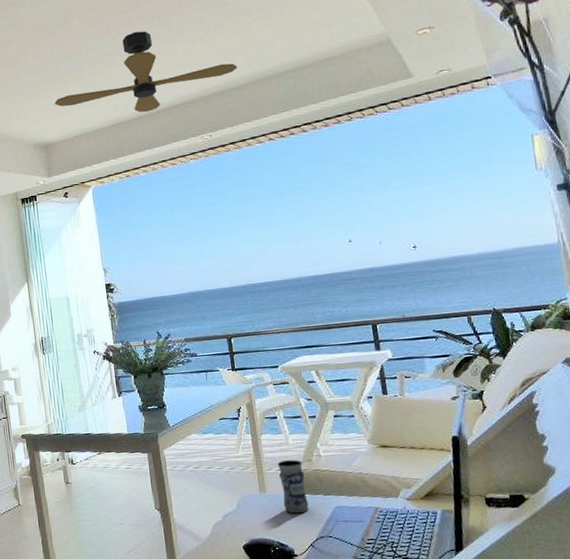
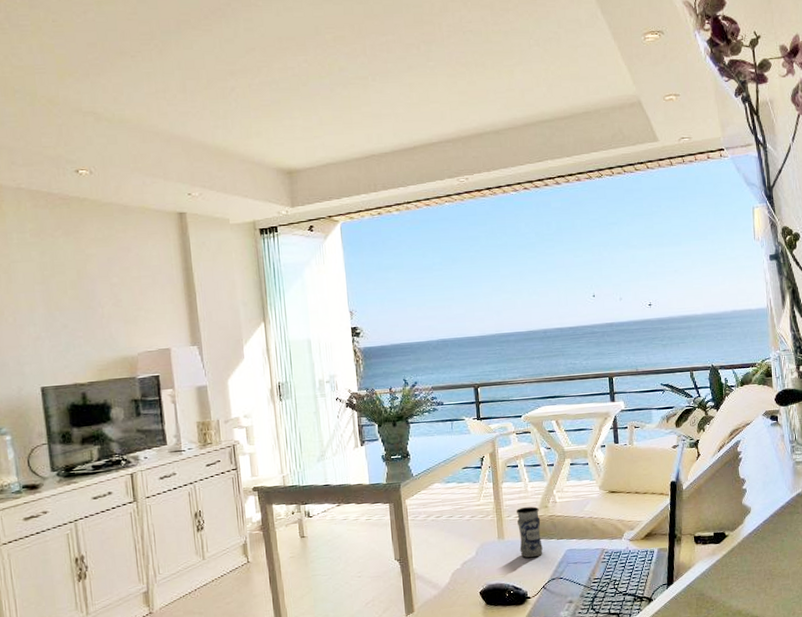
ceiling fan: present [55,31,238,113] -> none [301,57,497,147]

